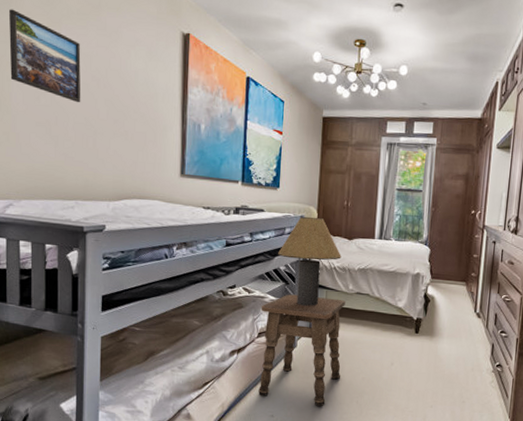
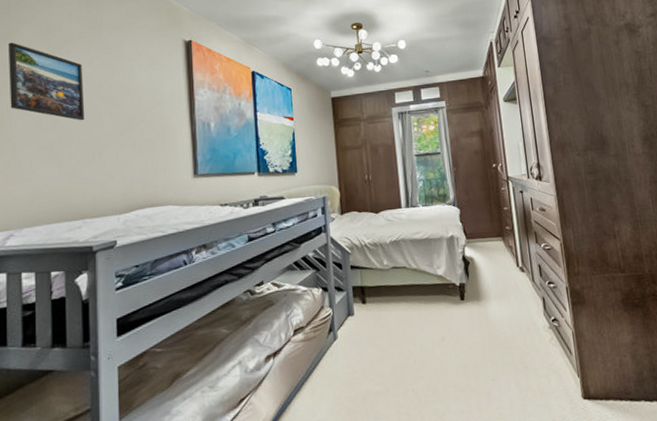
side table: present [258,294,345,406] -> none [294,277,391,404]
table lamp: present [278,217,342,306] -> none [304,195,371,292]

